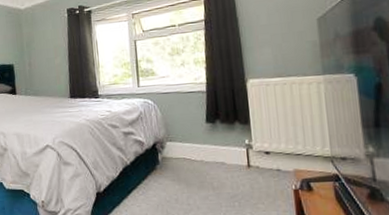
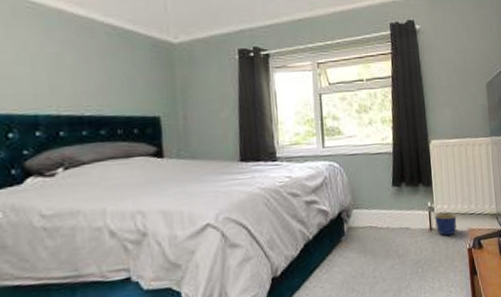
planter: none [254,151,280,174] -> present [435,212,457,236]

